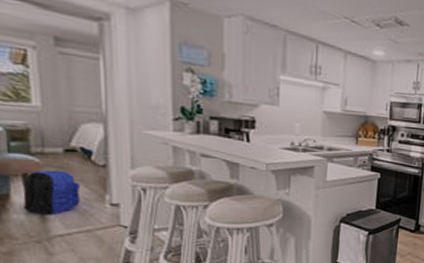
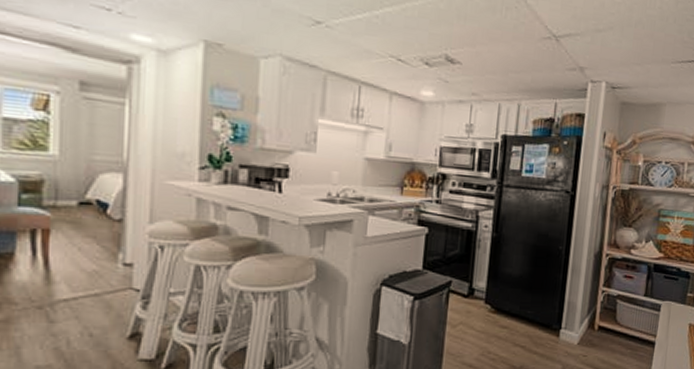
backpack: present [23,169,81,214] -> none [28,225,93,276]

